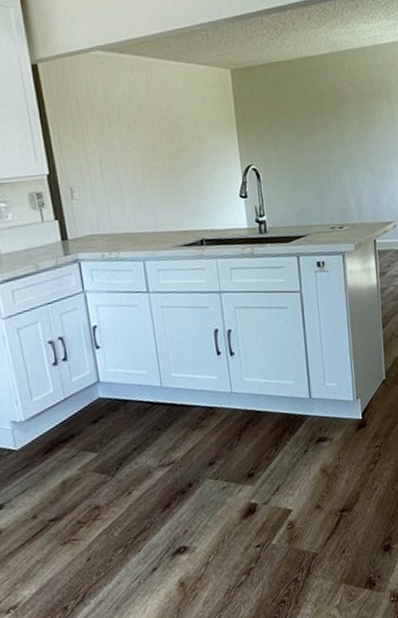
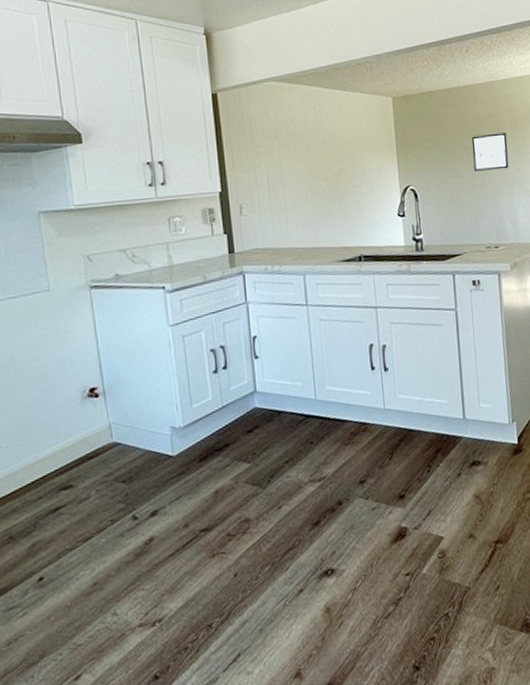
wall art: none [314,108,353,149] -> present [471,132,509,171]

